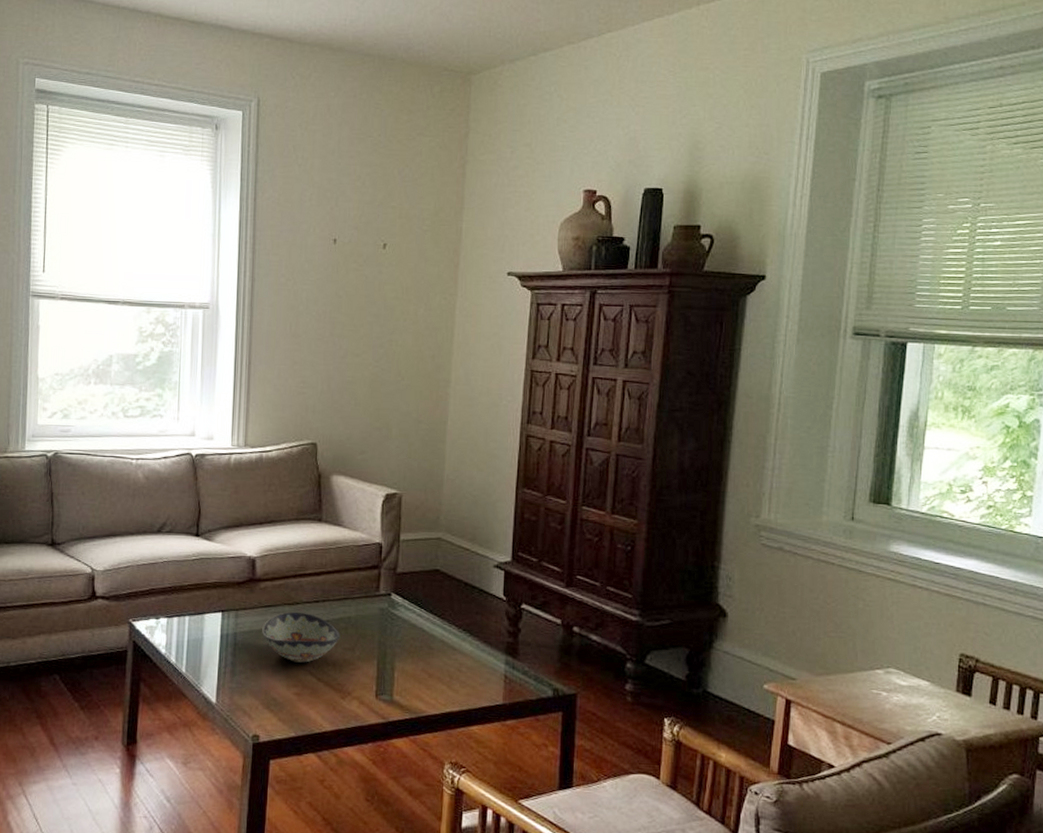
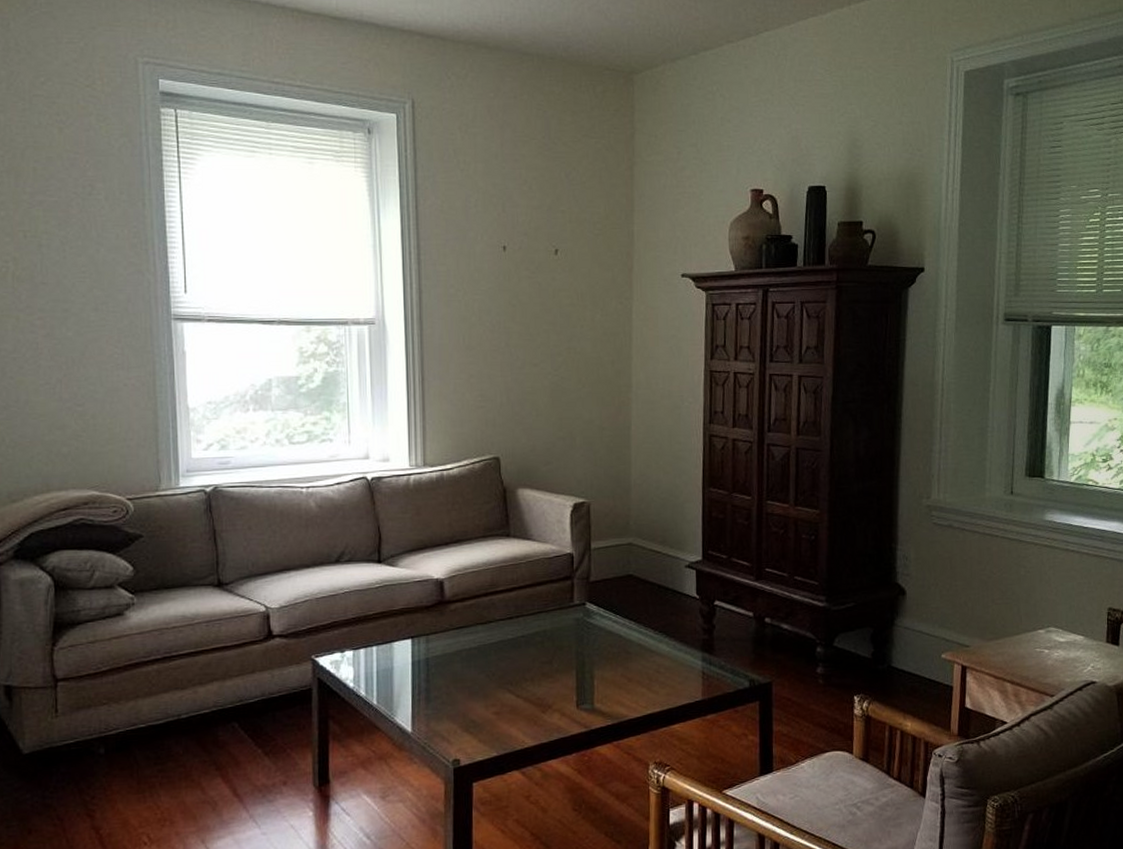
decorative bowl: present [262,611,341,663] -> none [455,630,537,682]

